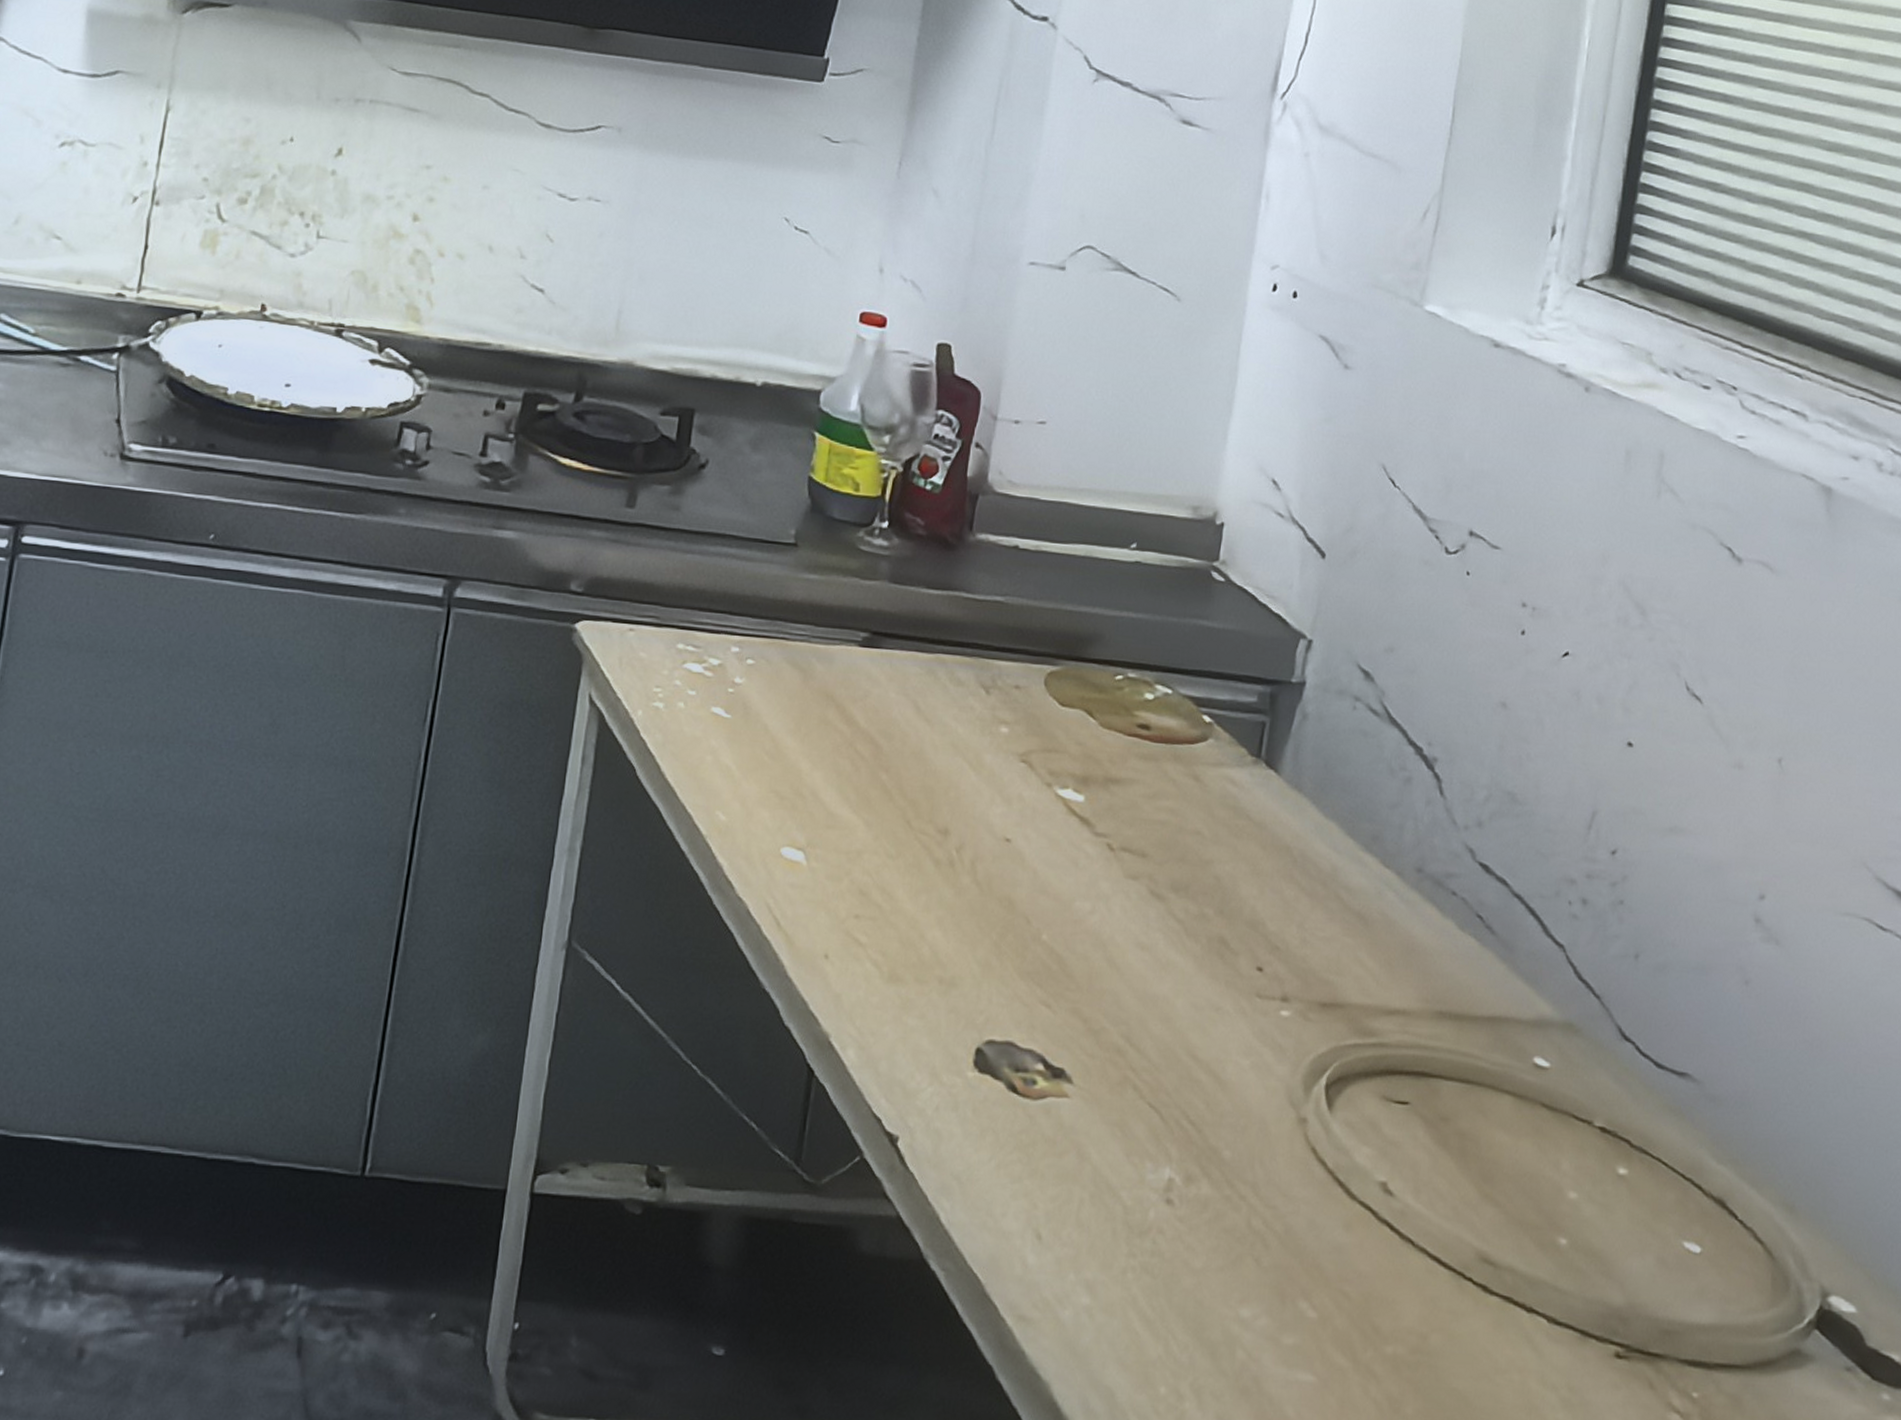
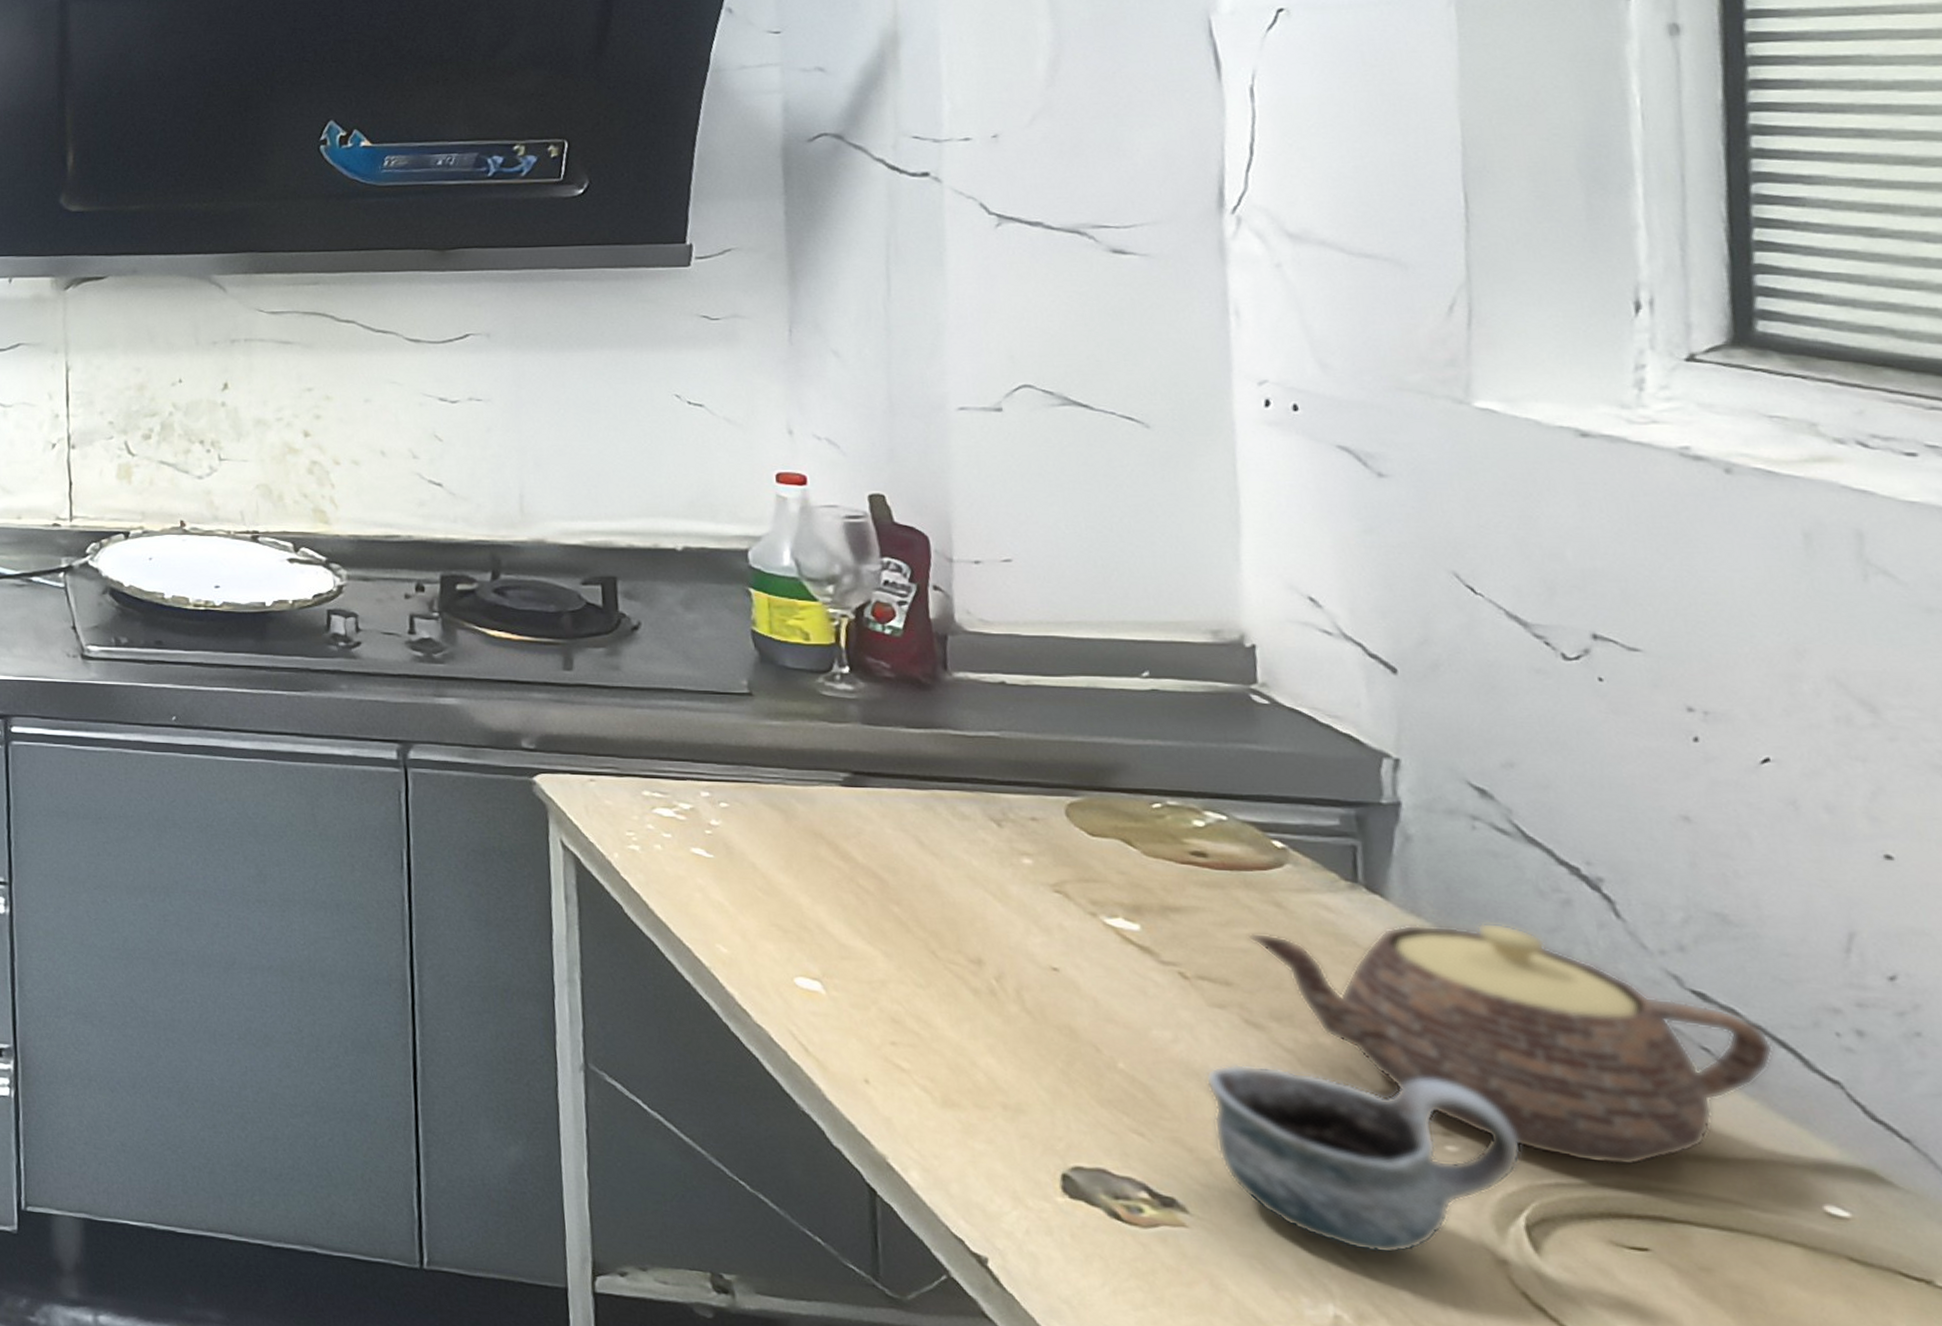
mug: none [1106,934,1337,1117] -> present [1205,1063,1524,1255]
teapot: none [1168,798,1526,1026] -> present [1249,922,1774,1167]

